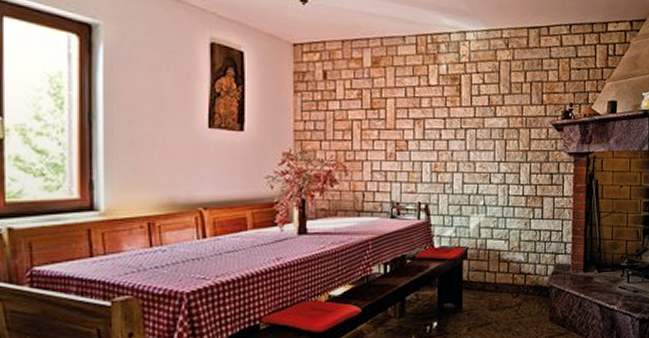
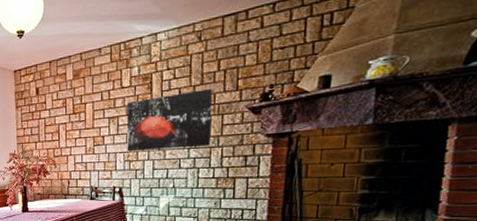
wall art: none [434,99,521,162] -> present [126,88,213,152]

